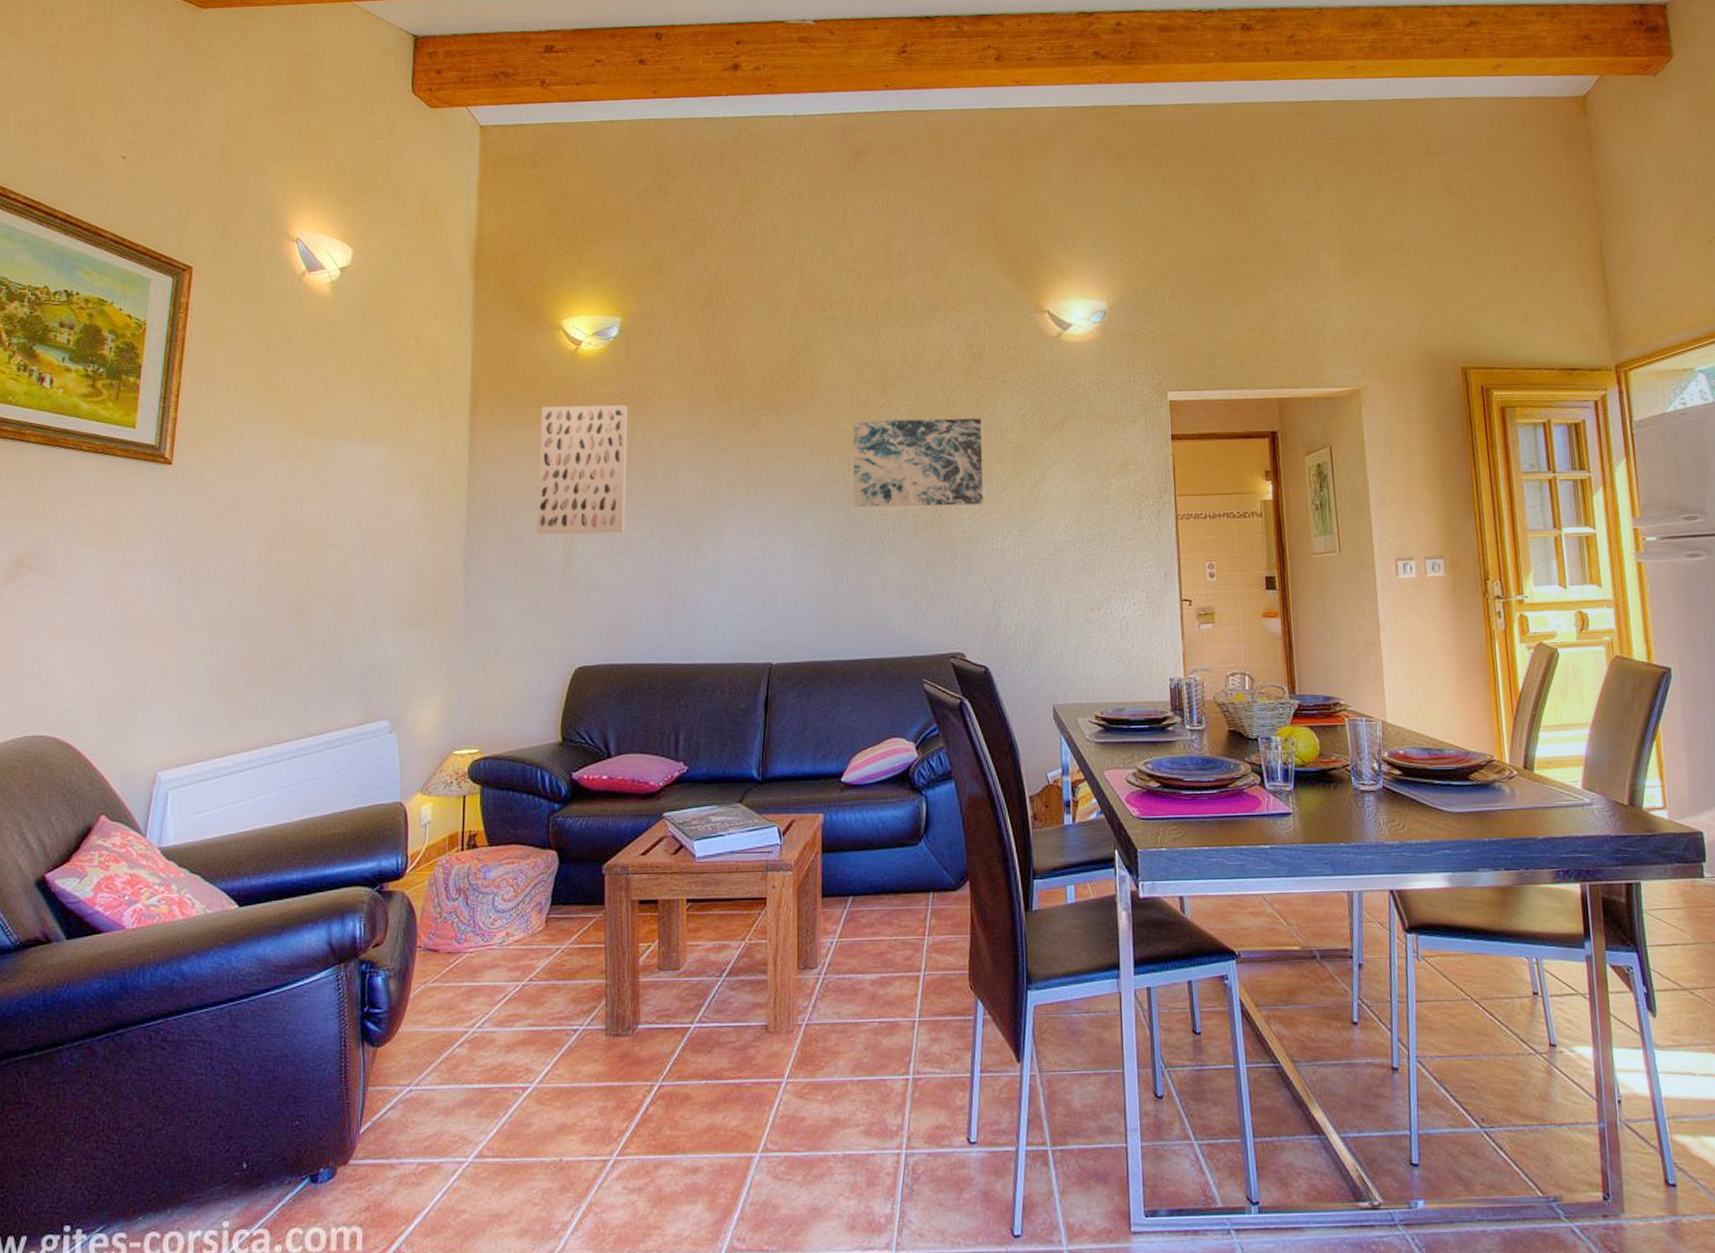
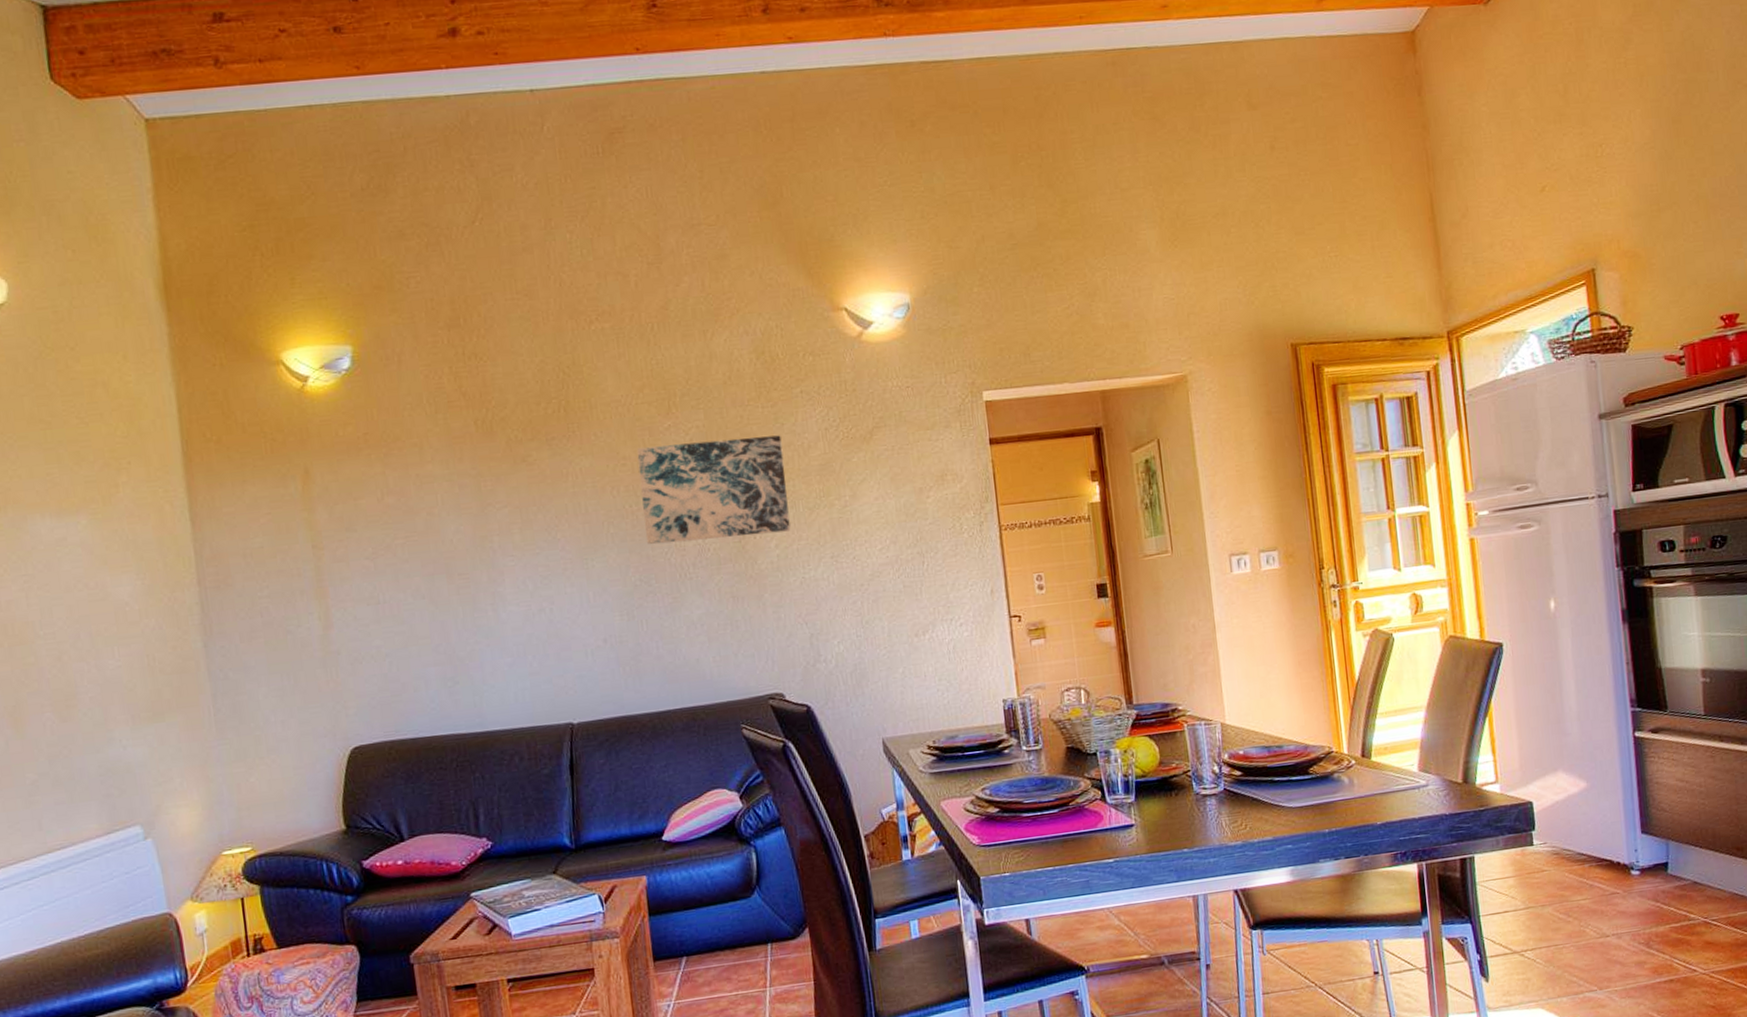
wall art: present [536,405,628,535] -> none [270,448,389,604]

